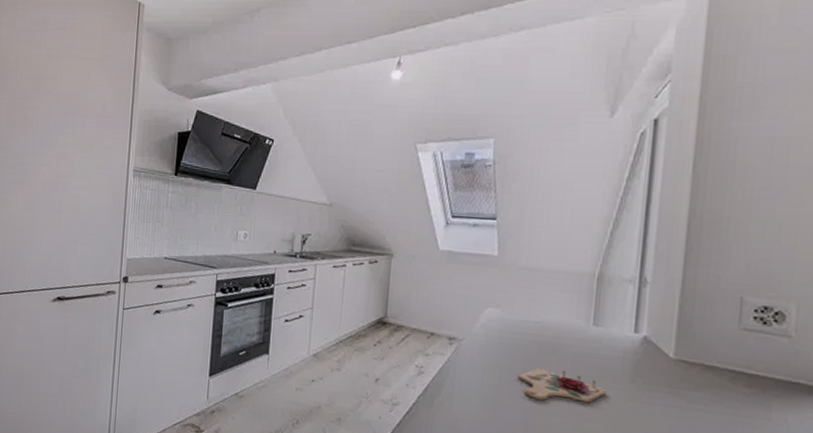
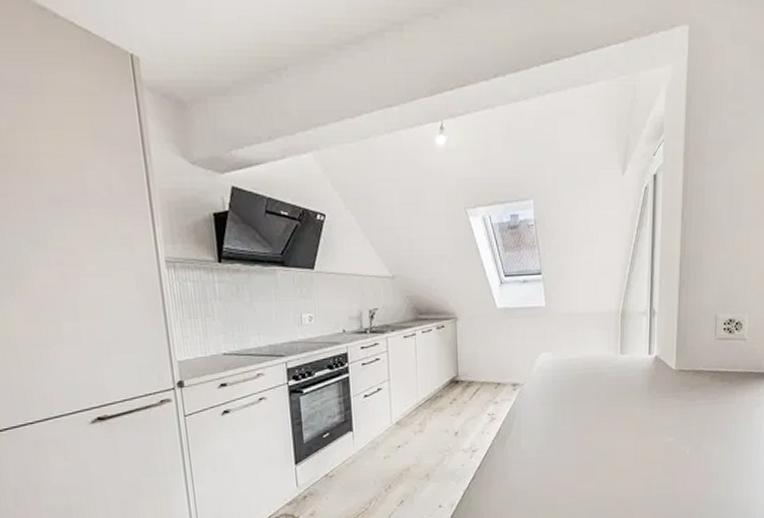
cutting board: present [518,368,607,403] -> none [569,394,632,422]

